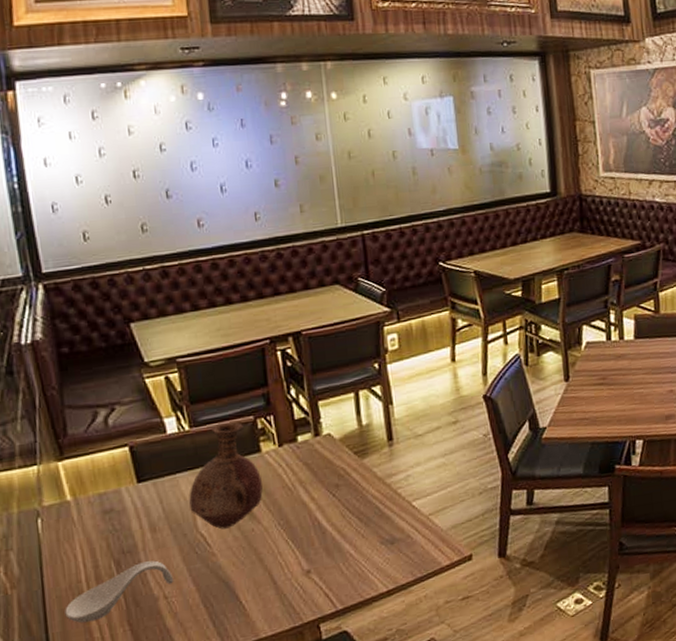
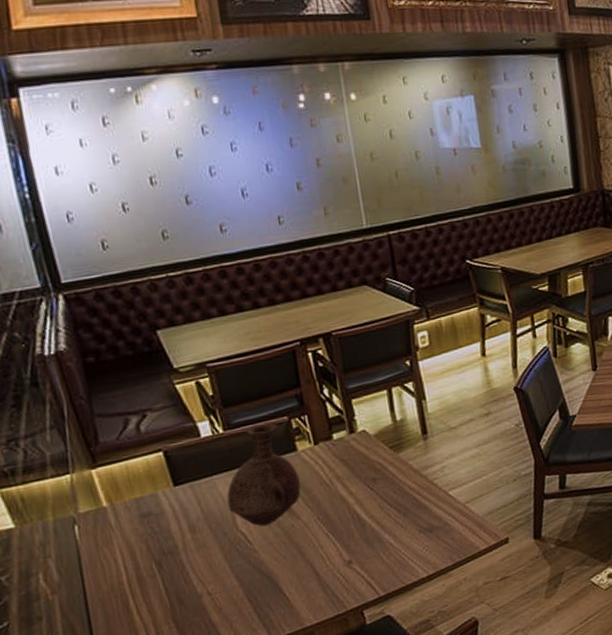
spoon rest: present [65,560,174,623] -> none [108,559,217,623]

